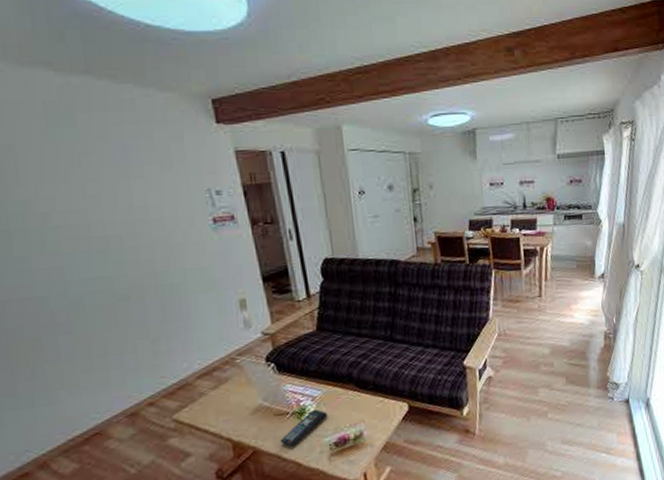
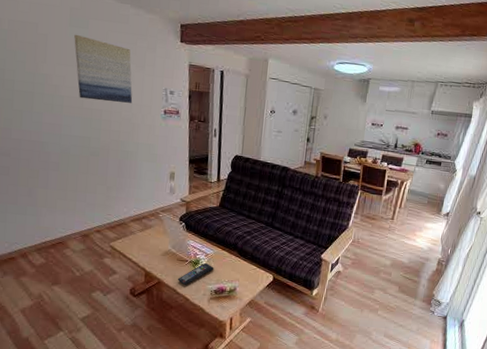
wall art: none [57,136,165,225] -> present [74,34,133,103]

